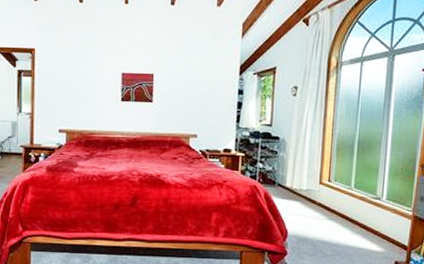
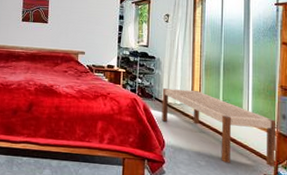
bench: none [285,173,412,254] -> present [161,88,277,168]

